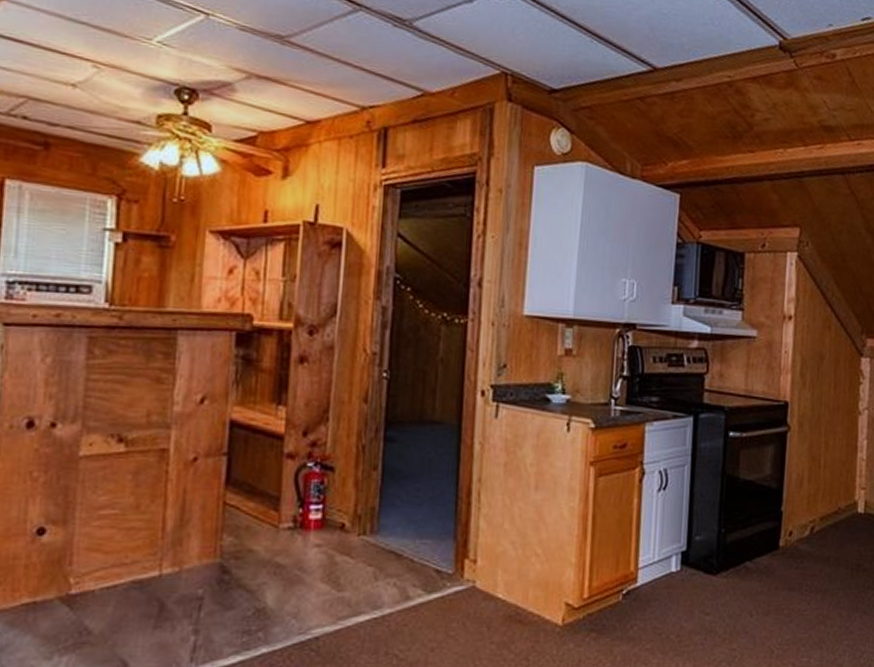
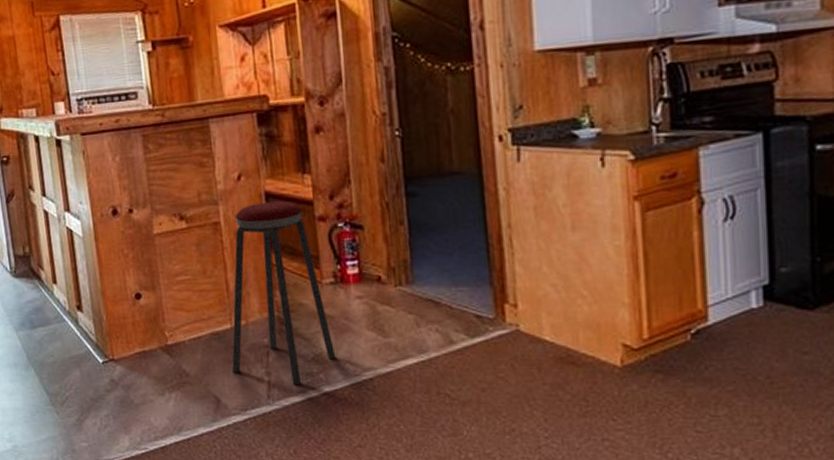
music stool: none [151,431,281,644] -> present [232,201,336,384]

